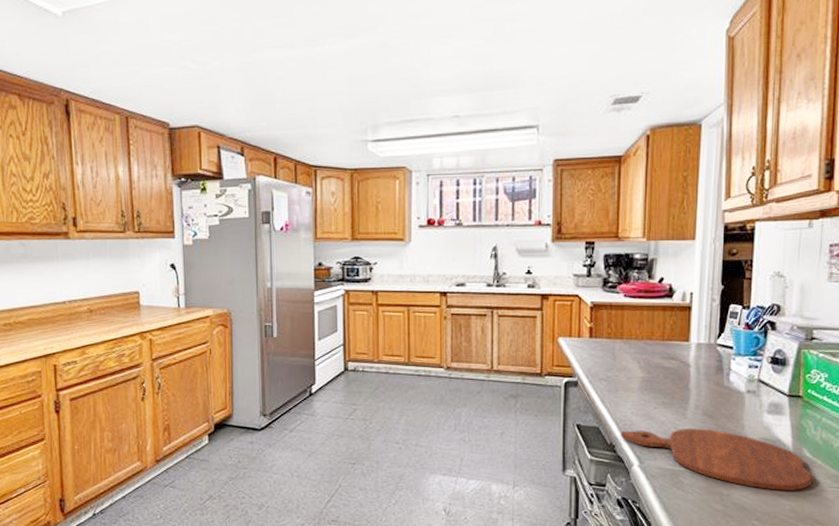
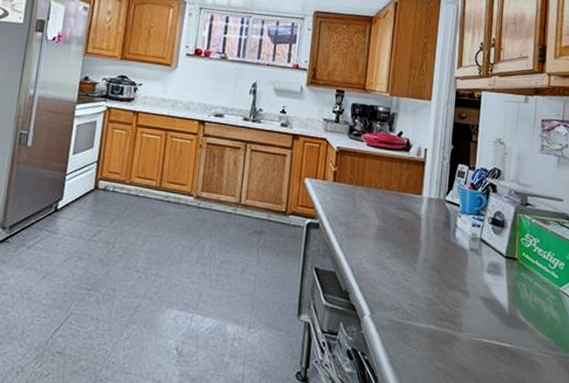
cutting board: present [620,428,813,490] -> none [354,278,526,353]

